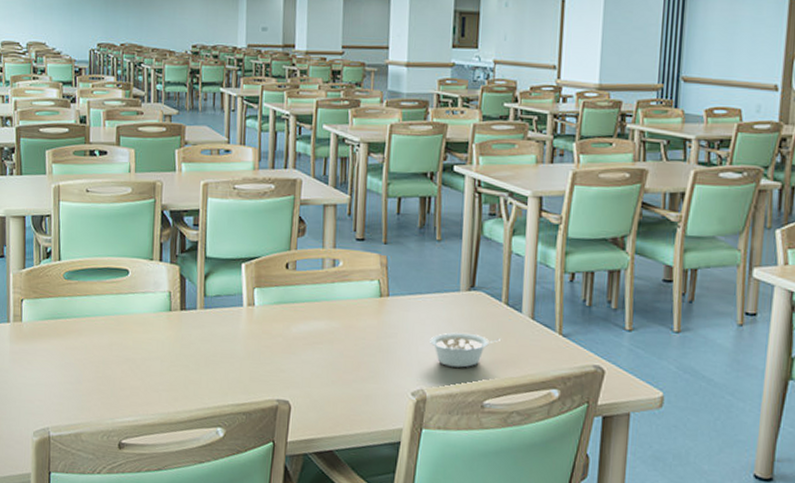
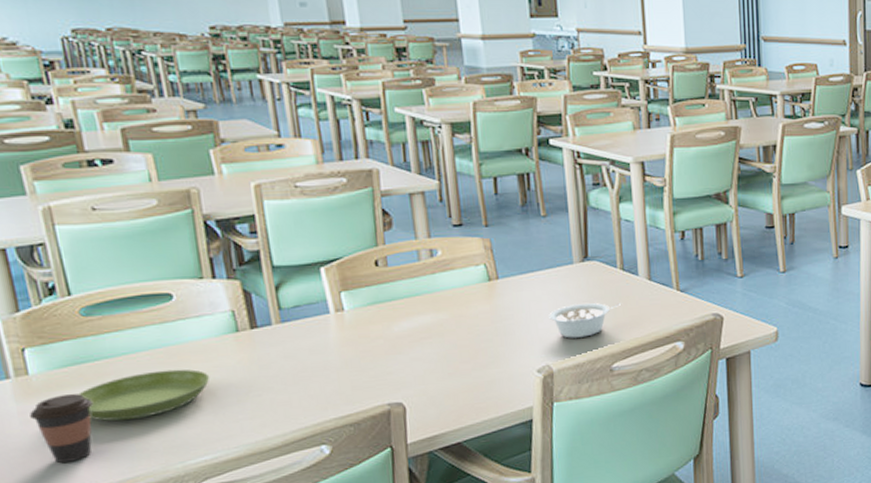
coffee cup: none [17,343,60,401] -> present [30,394,94,464]
saucer: none [51,334,144,374] -> present [78,369,211,422]

